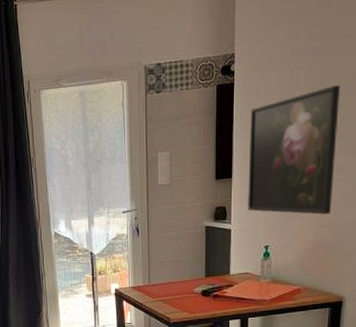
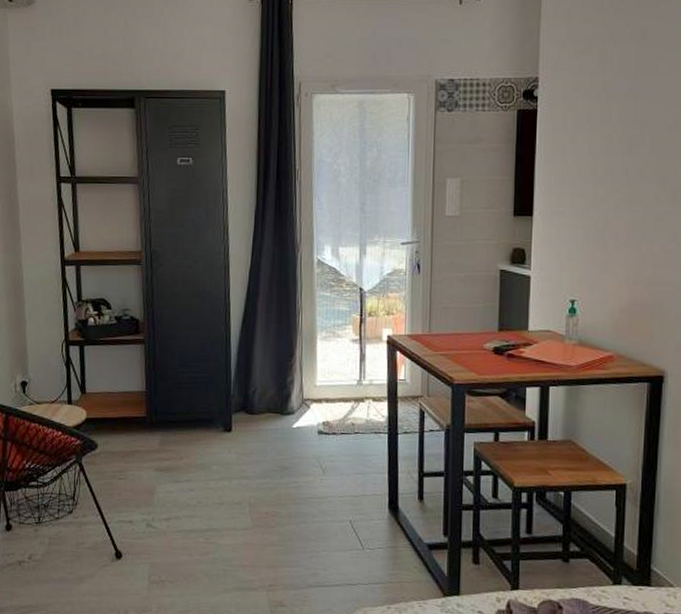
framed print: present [248,85,340,215] -> none [551,124,658,269]

